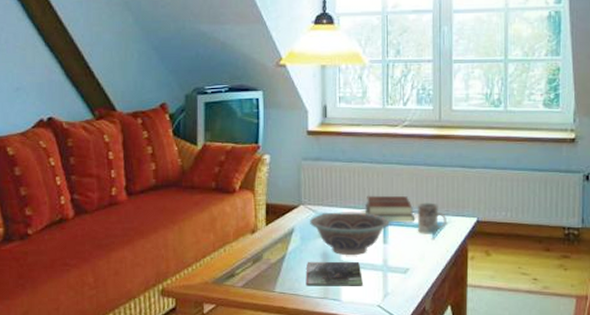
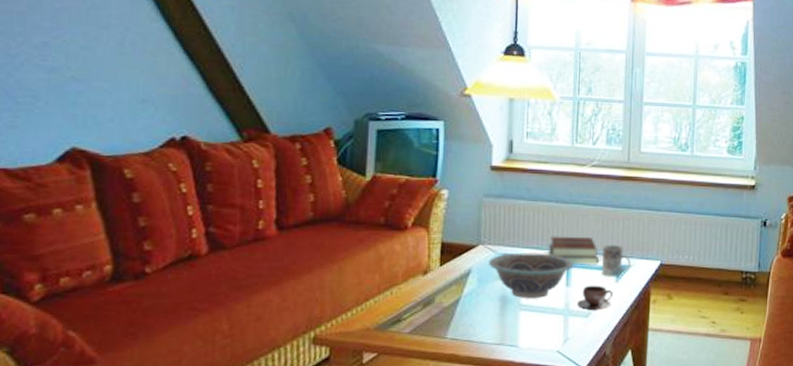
magazine: present [306,261,363,286] -> none [481,305,542,332]
teacup: none [395,242,430,266] -> present [577,285,613,310]

